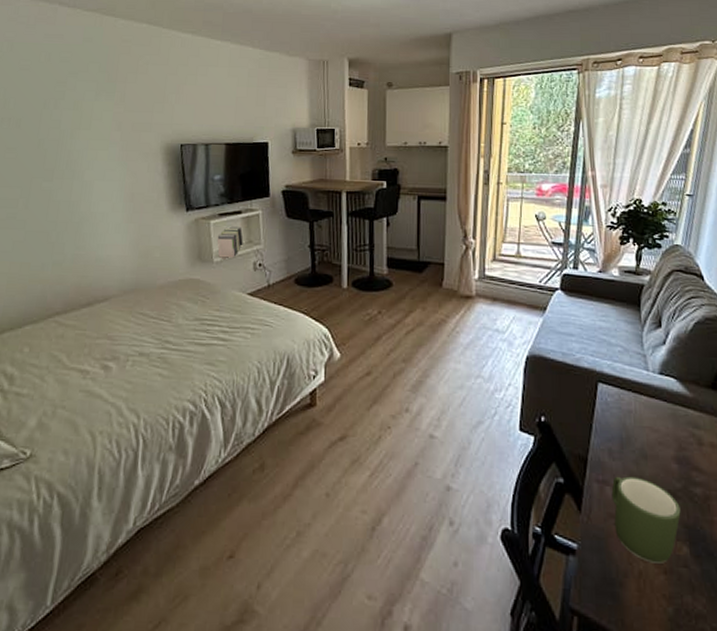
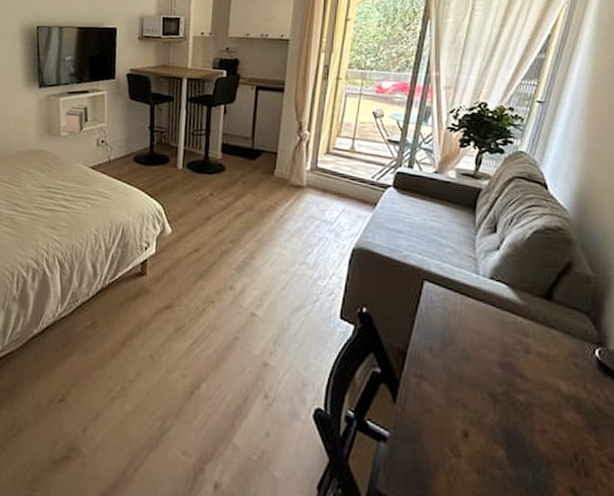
mug: present [611,476,681,564] -> none [428,373,500,463]

